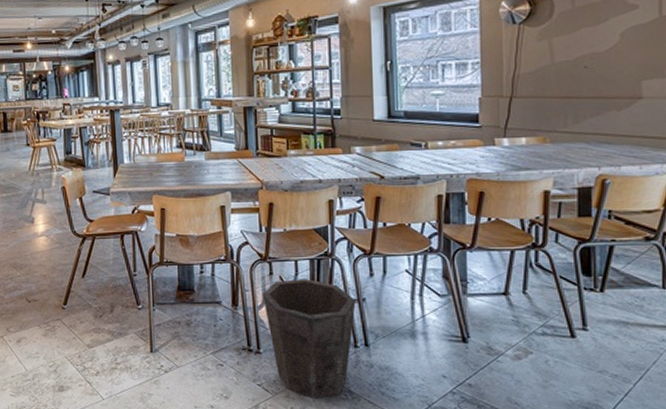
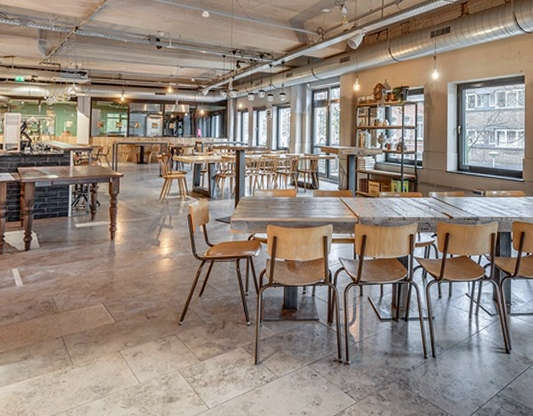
waste bin: present [262,279,356,398] -> none [353,300,427,403]

